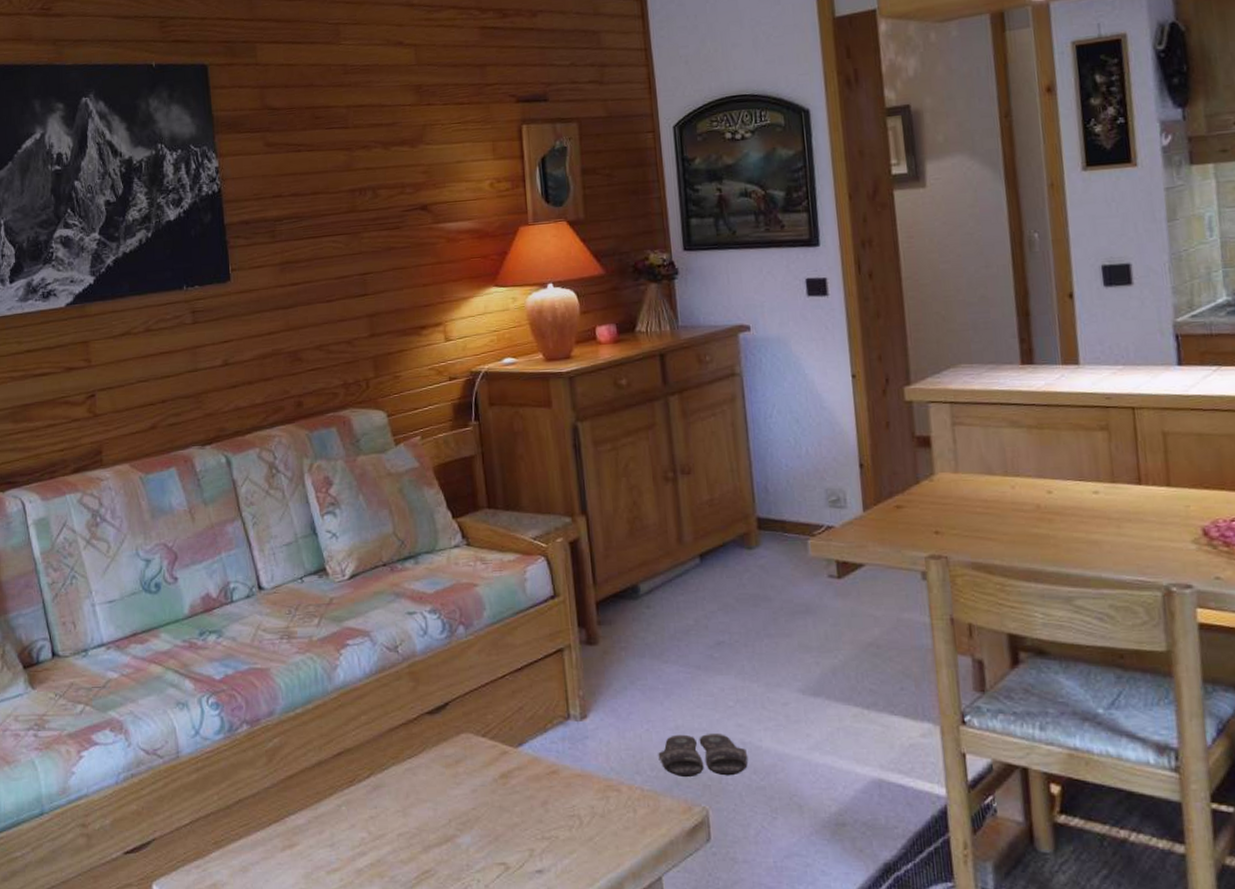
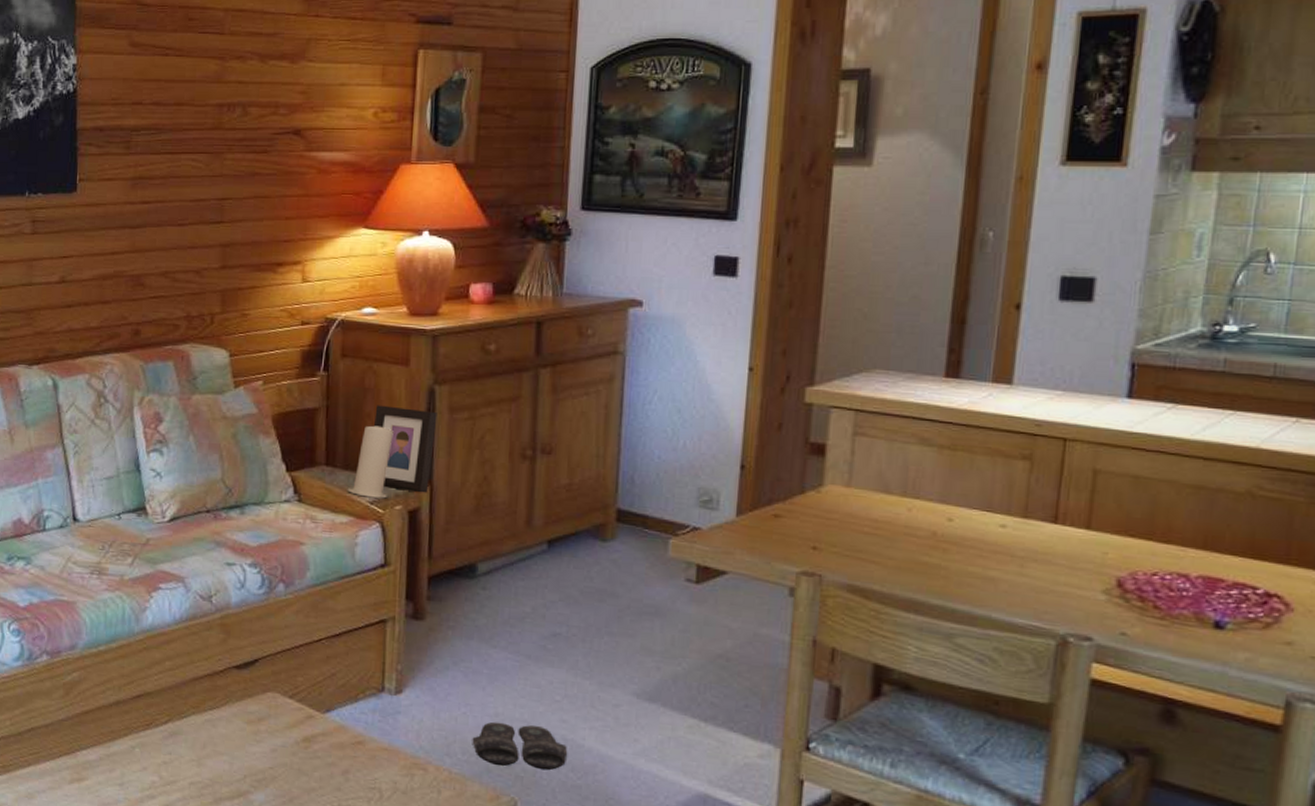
candle: none [510,465,548,534] -> present [347,425,394,499]
picture frame: none [526,446,585,524] -> present [374,405,437,493]

